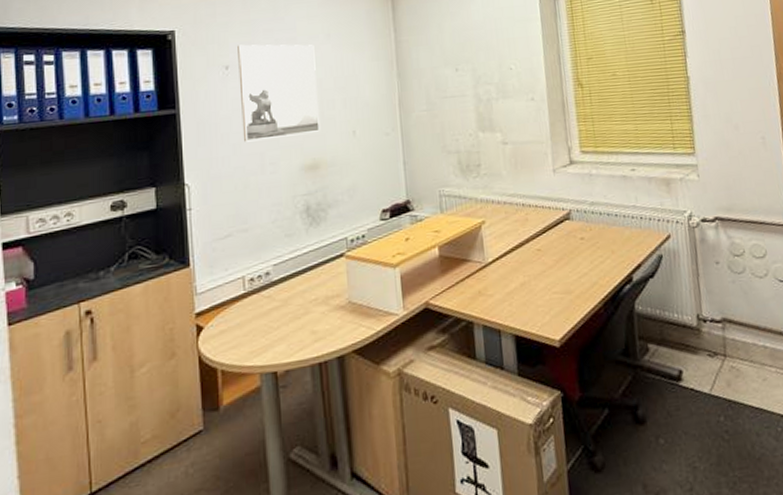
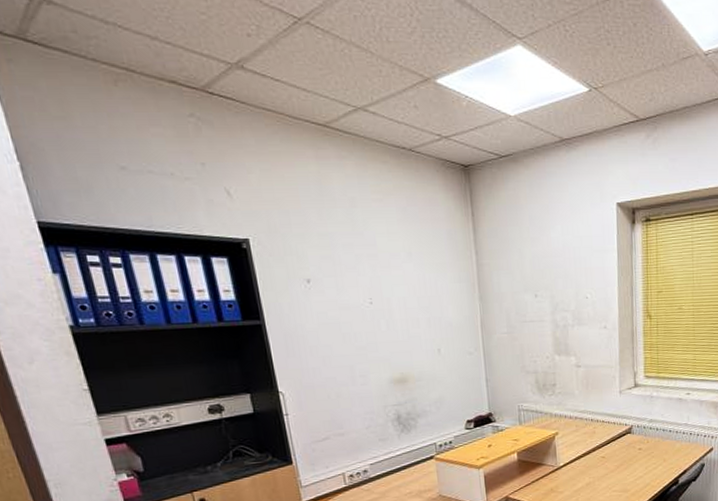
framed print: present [238,44,321,142] -> none [317,258,407,355]

